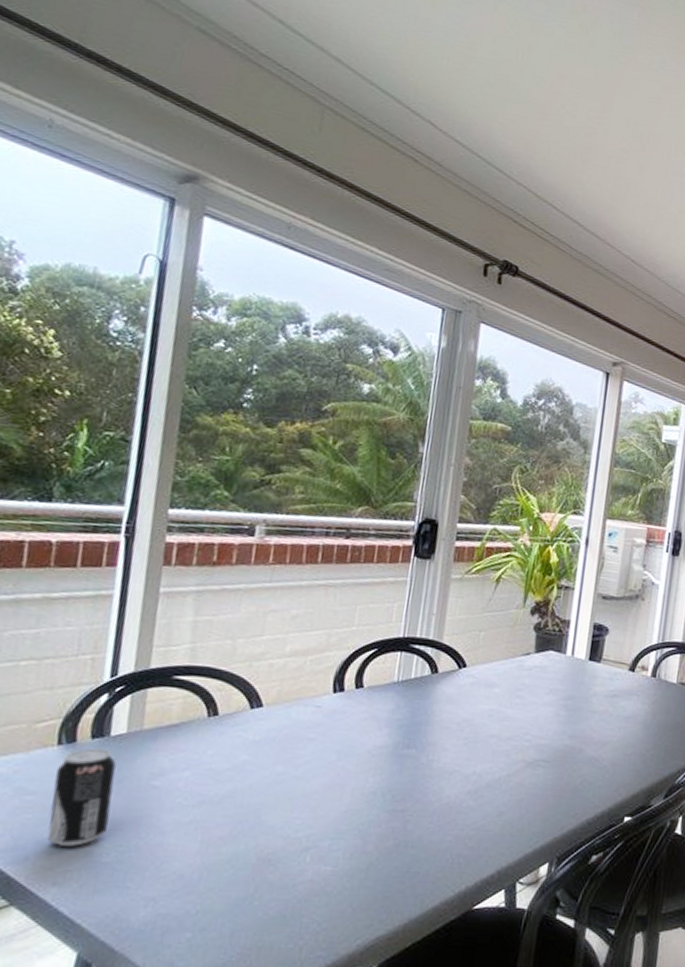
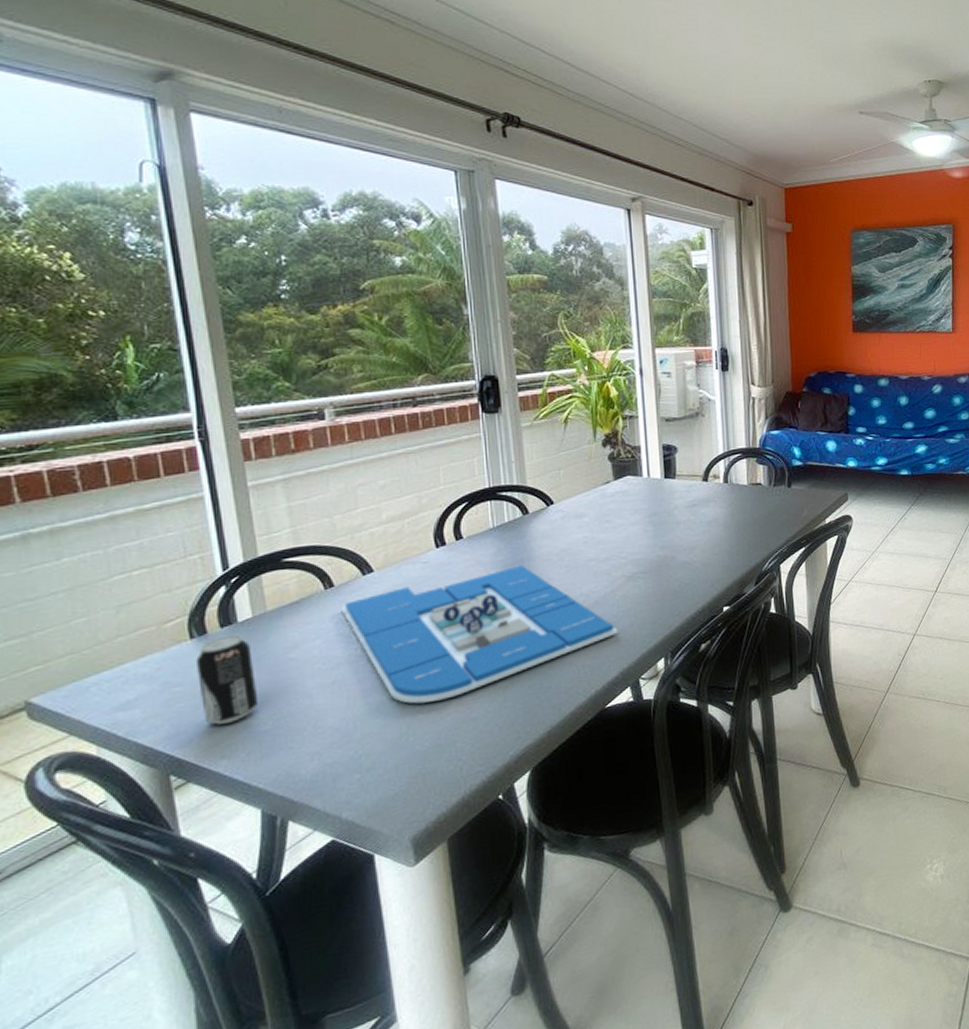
board game: none [218,727,505,865] -> present [341,564,618,704]

